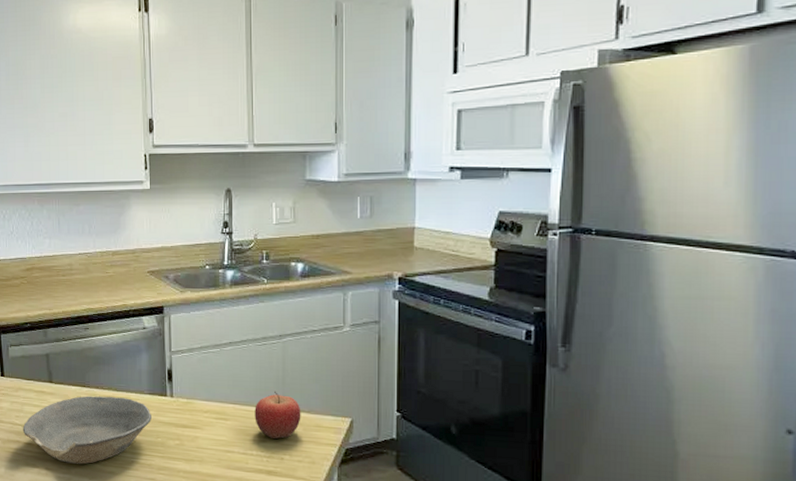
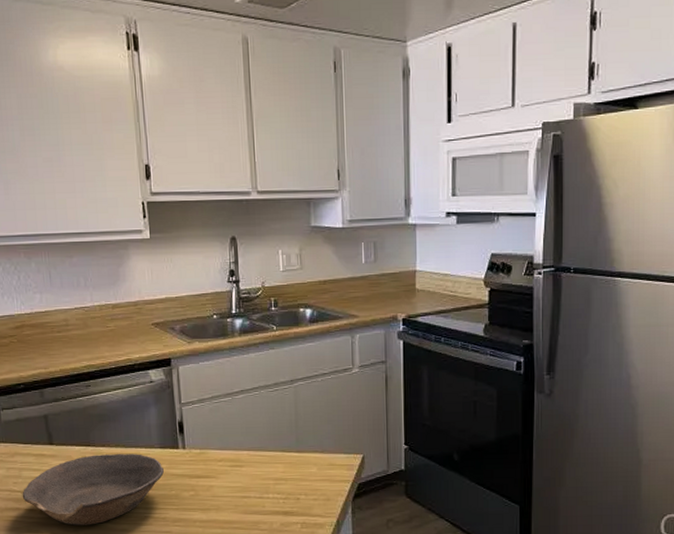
fruit: present [254,391,301,439] -> none [269,434,315,480]

